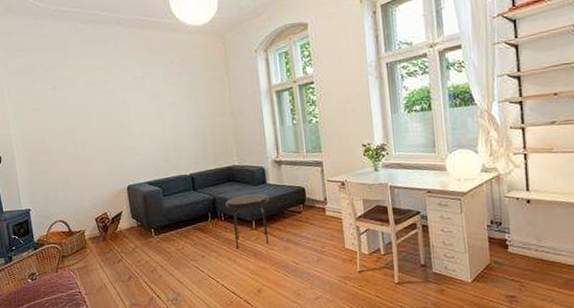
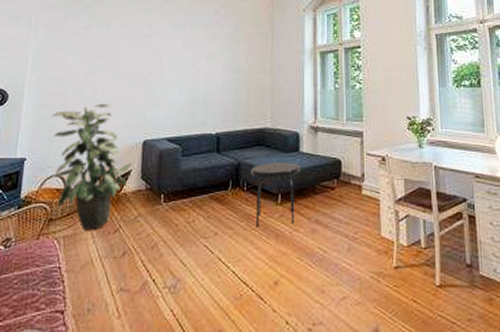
indoor plant: none [42,156,122,263] -> present [51,103,132,231]

